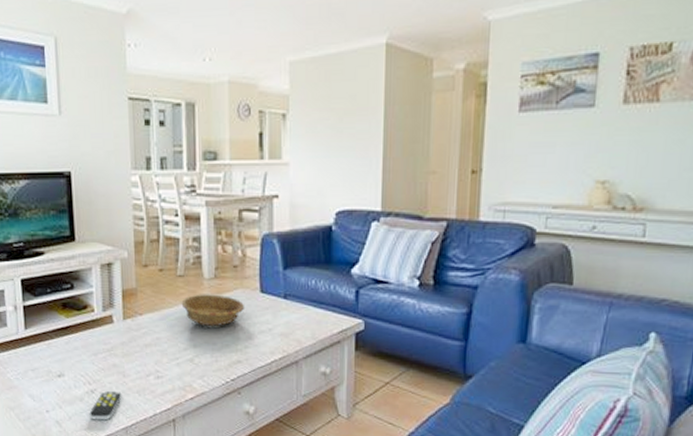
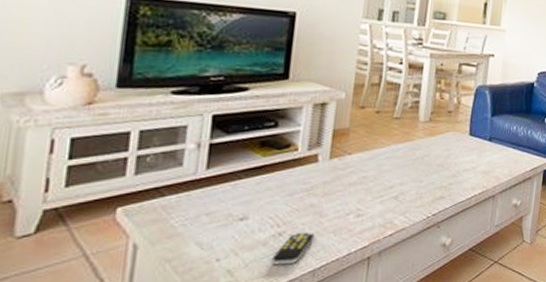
decorative bowl: present [181,294,244,327] -> none [393,135,453,166]

